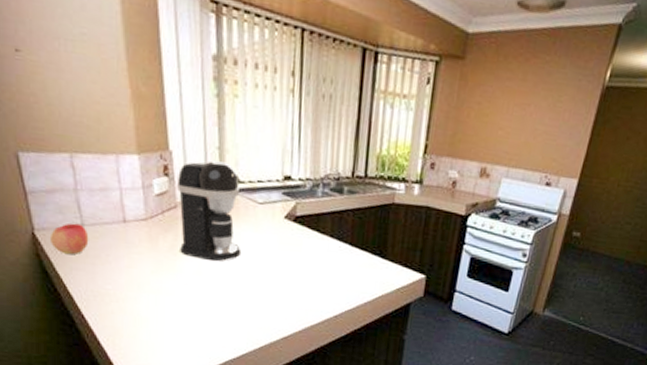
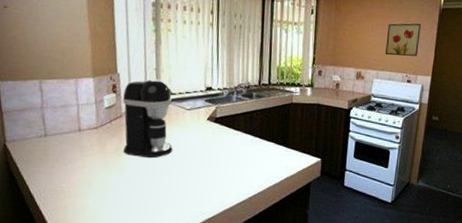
apple: present [49,223,89,255] -> none [17,134,50,161]
wall art: none [520,104,575,151] -> present [384,23,422,56]

